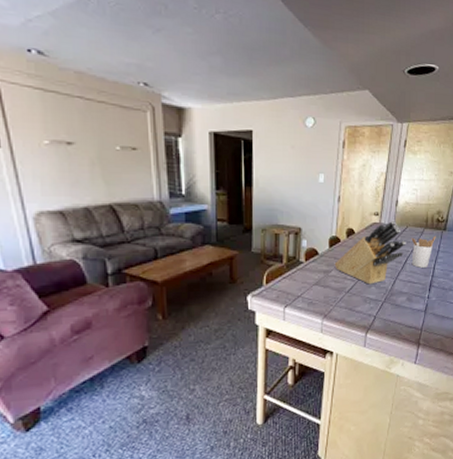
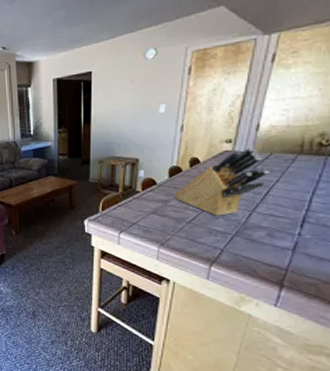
utensil holder: present [411,236,436,268] -> none [275,163,316,200]

